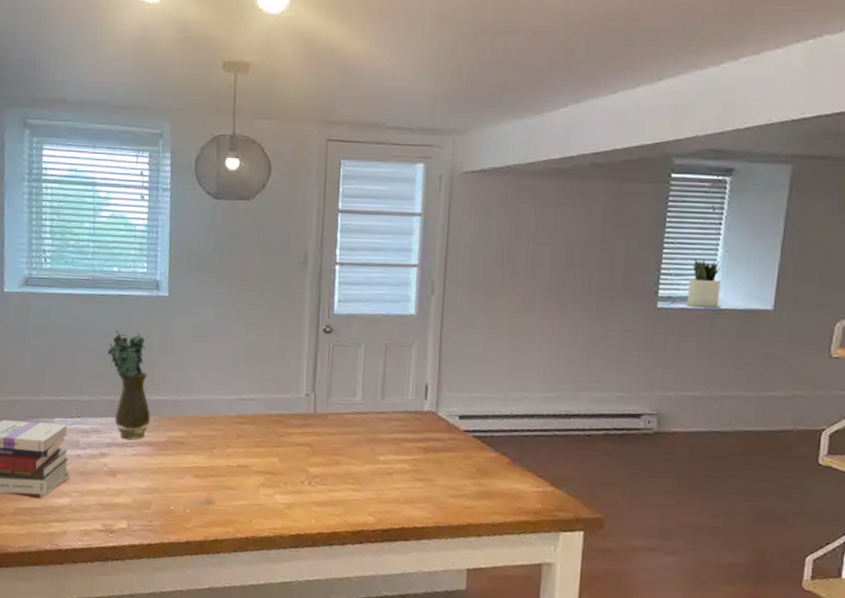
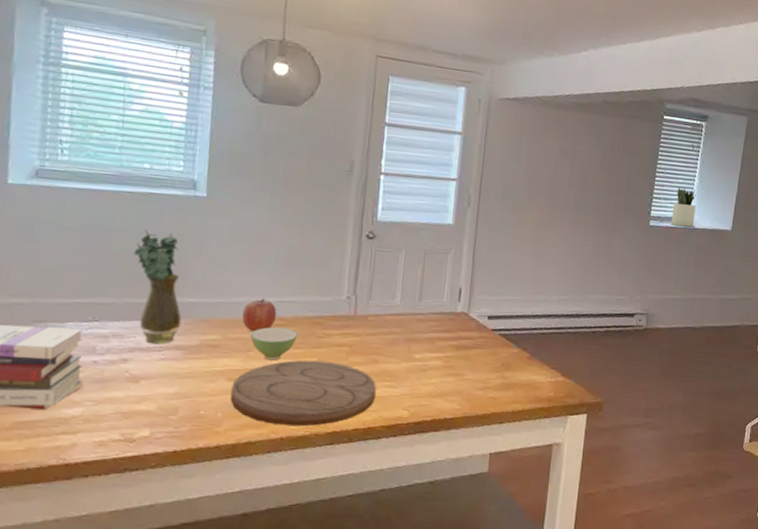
cutting board: none [197,459,339,527] -> present [230,360,376,426]
fruit: none [205,395,238,429] -> present [242,298,277,332]
bowl: none [213,424,259,459] -> present [250,326,299,361]

